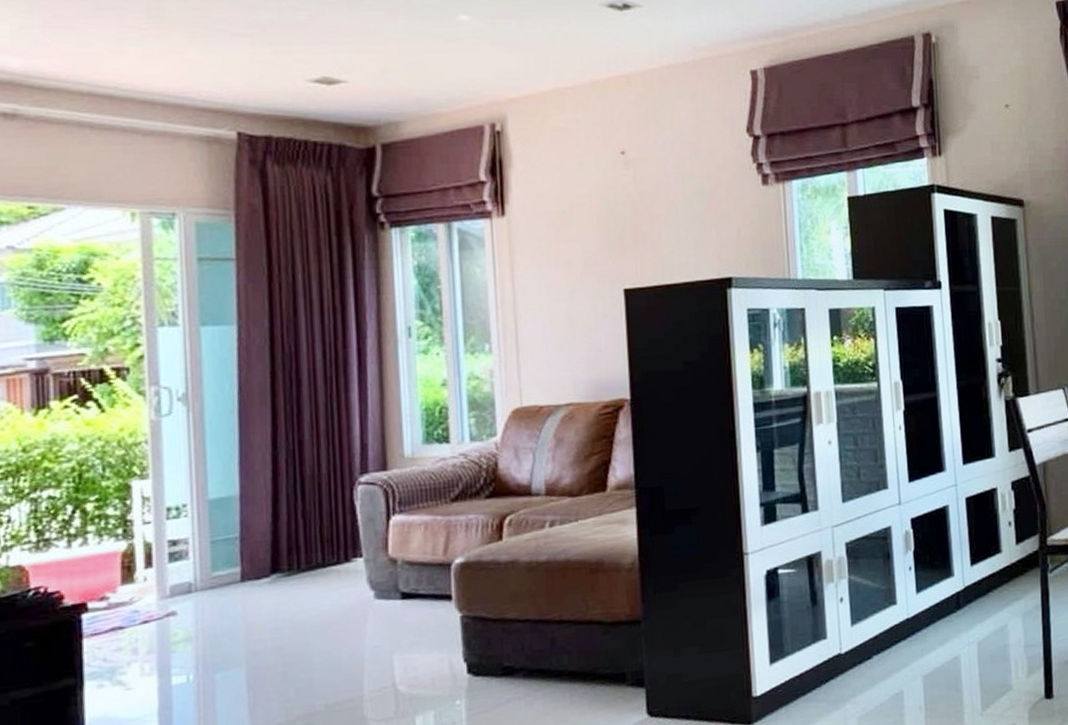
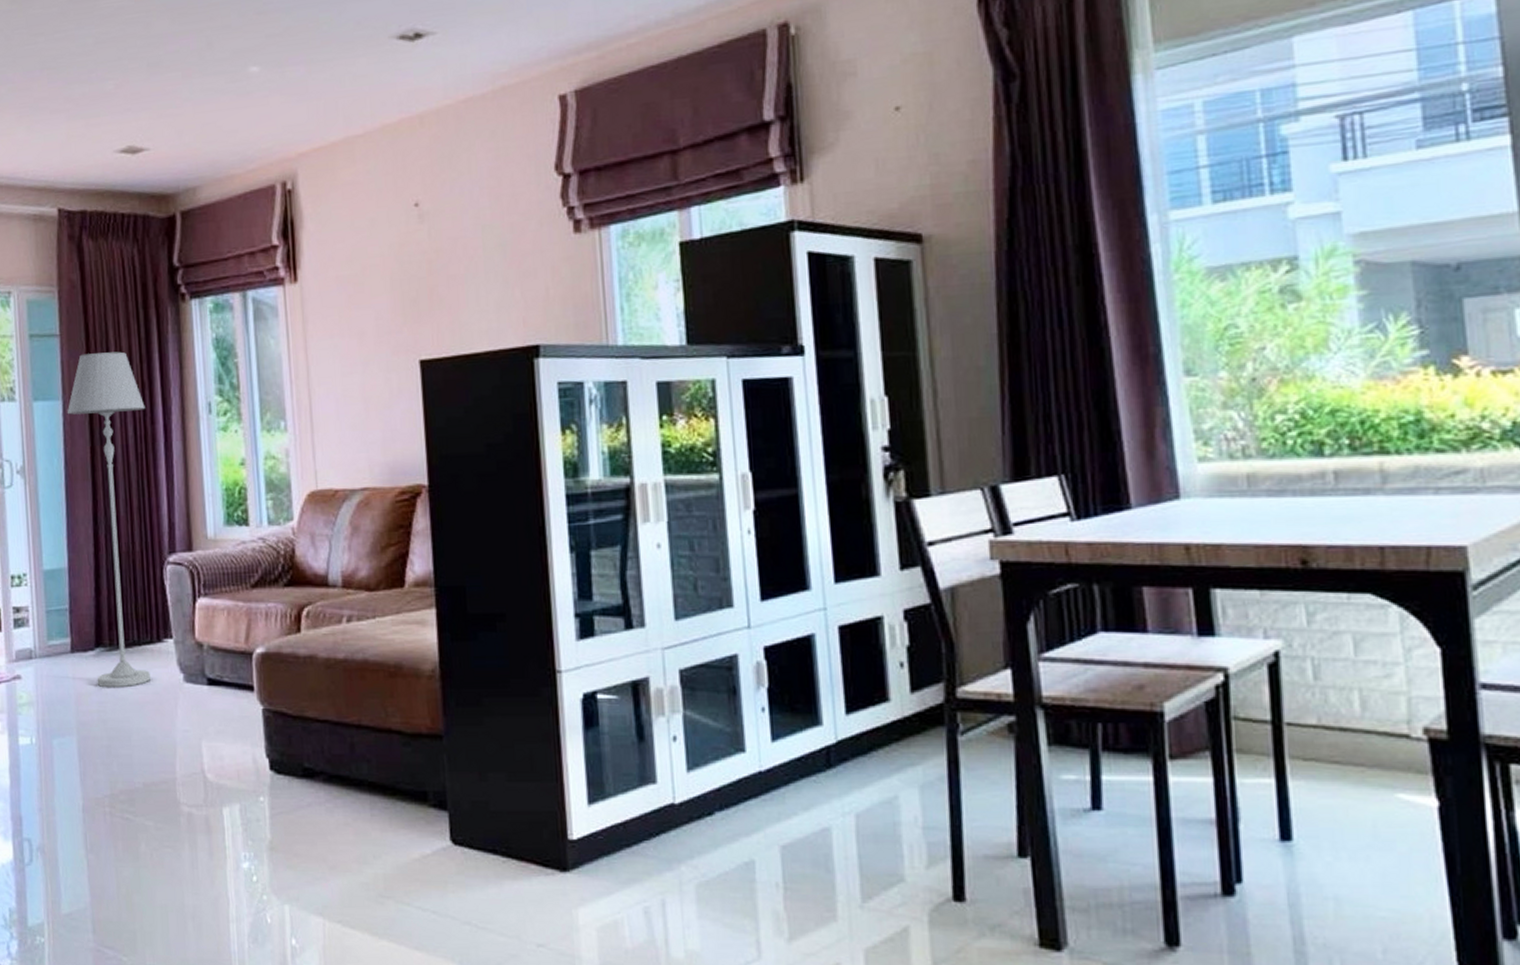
floor lamp: none [242,277,337,614] -> present [67,351,152,688]

